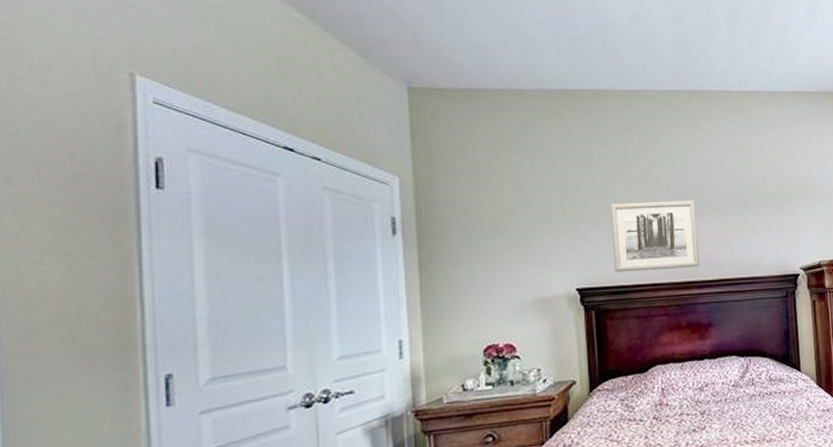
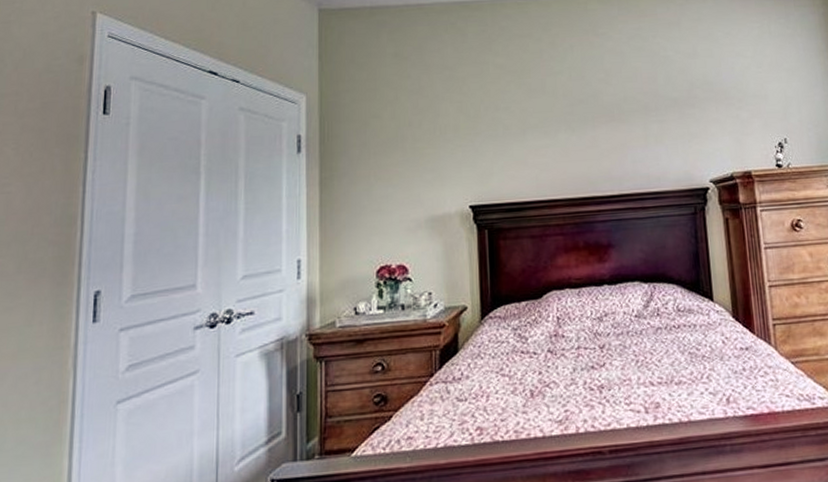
wall art: present [609,200,700,273] -> none [504,109,598,188]

